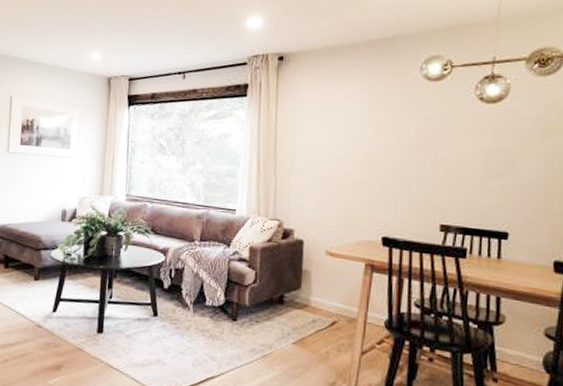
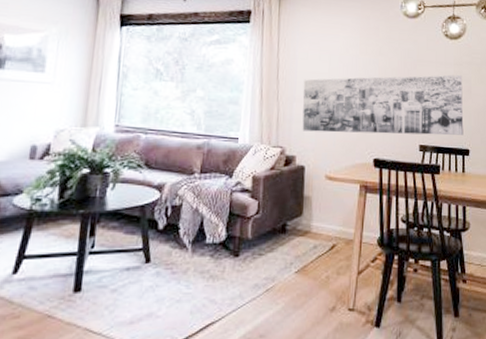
wall art: none [301,144,503,216] -> present [302,74,464,135]

